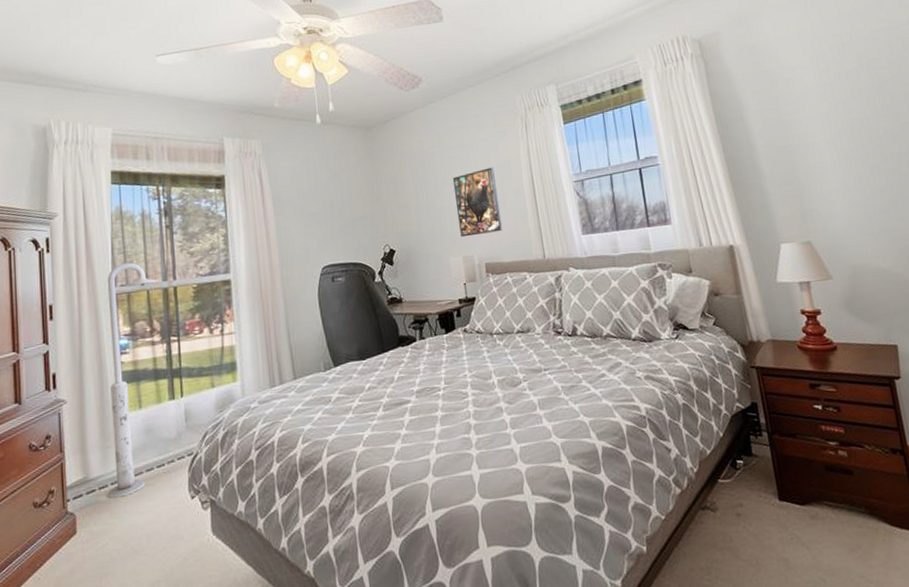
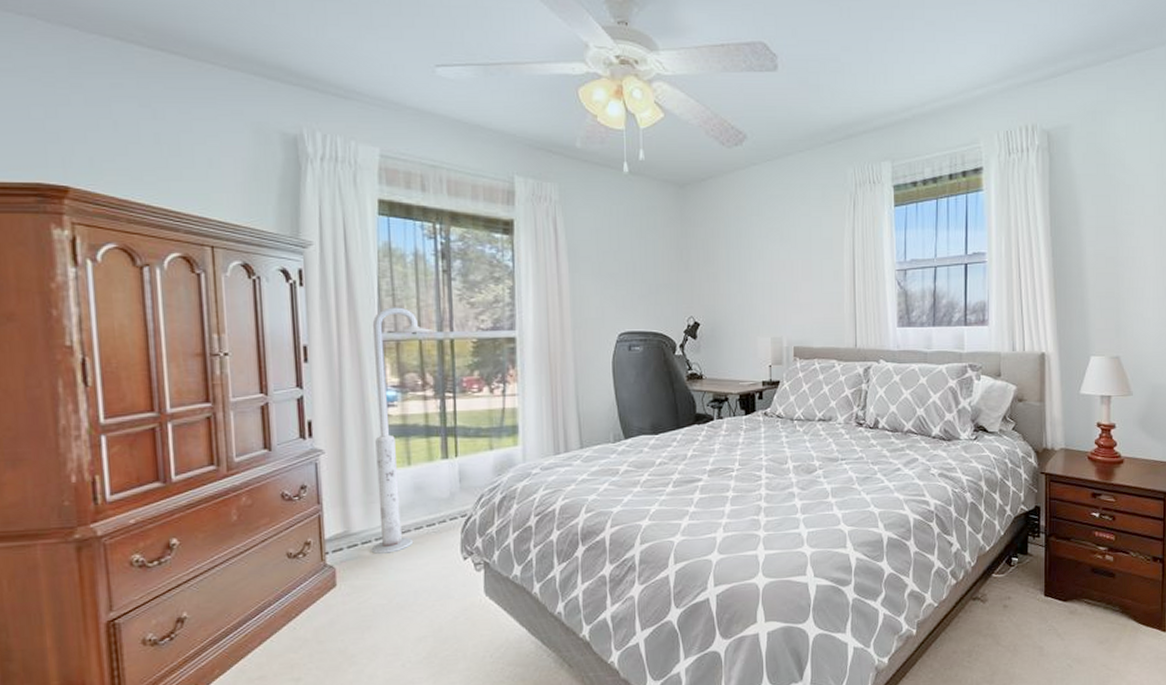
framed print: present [452,167,503,238] -> none [769,245,817,317]

